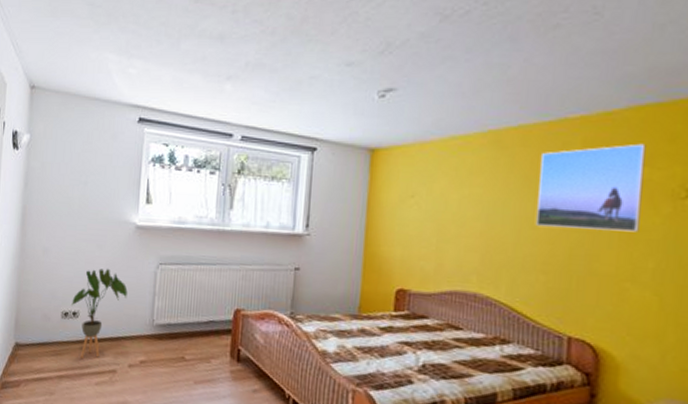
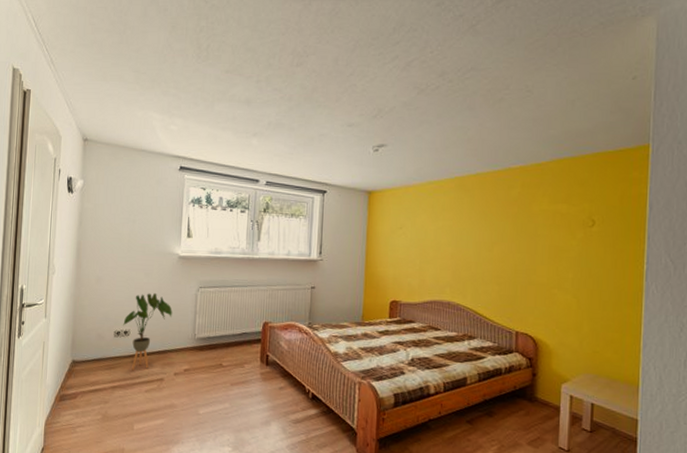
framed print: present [536,143,646,232] -> none [491,187,565,252]

